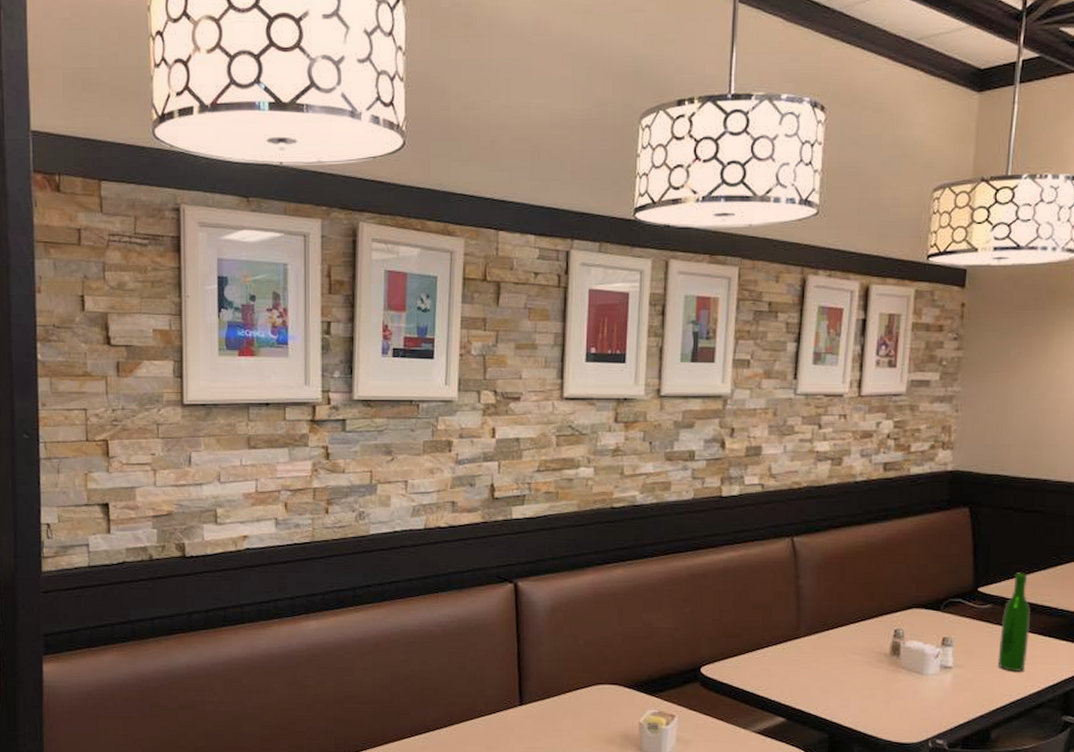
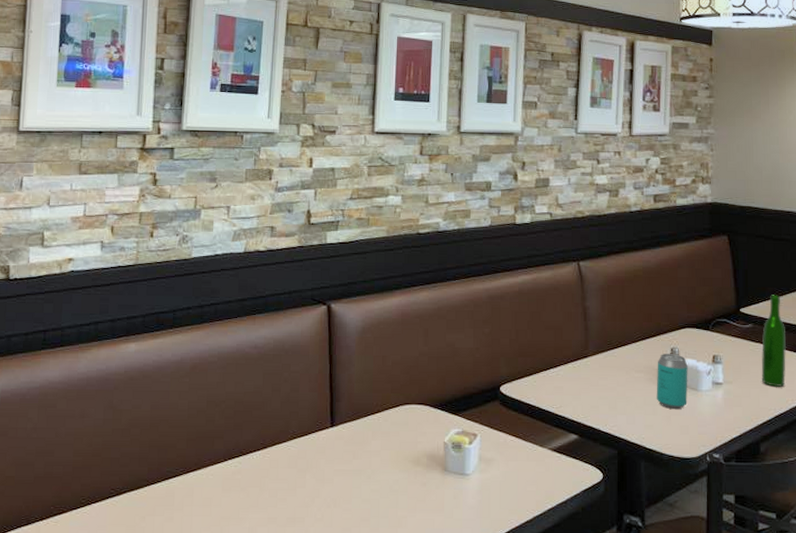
beverage can: none [875,635,913,694] -> present [656,354,688,410]

